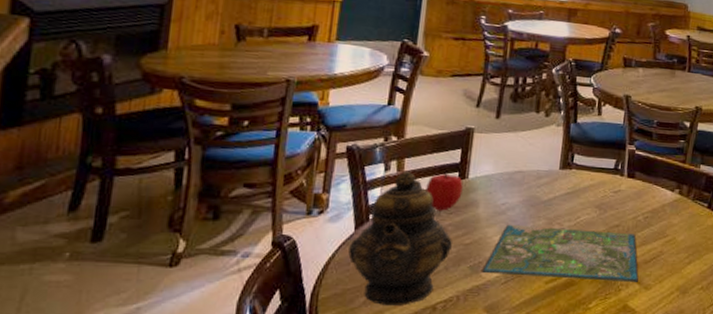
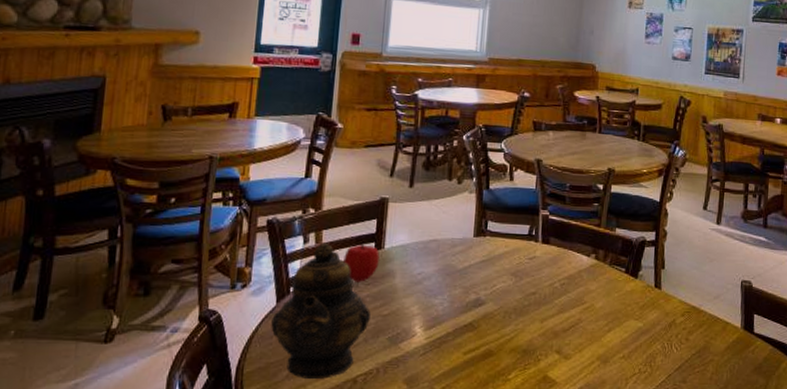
board game: present [482,224,639,282] -> none [400,294,558,352]

